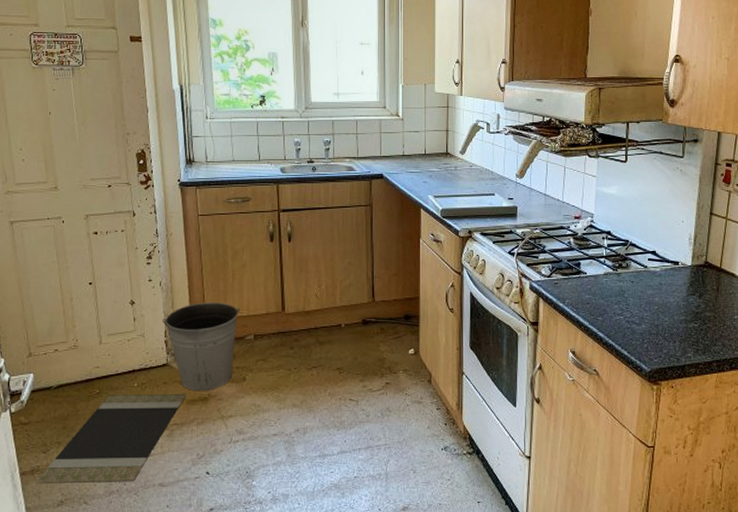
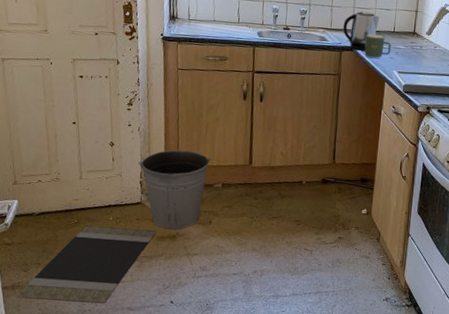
kettle: none [370,136,409,178] -> present [343,11,380,51]
mug: none [396,158,423,185] -> present [364,34,391,59]

